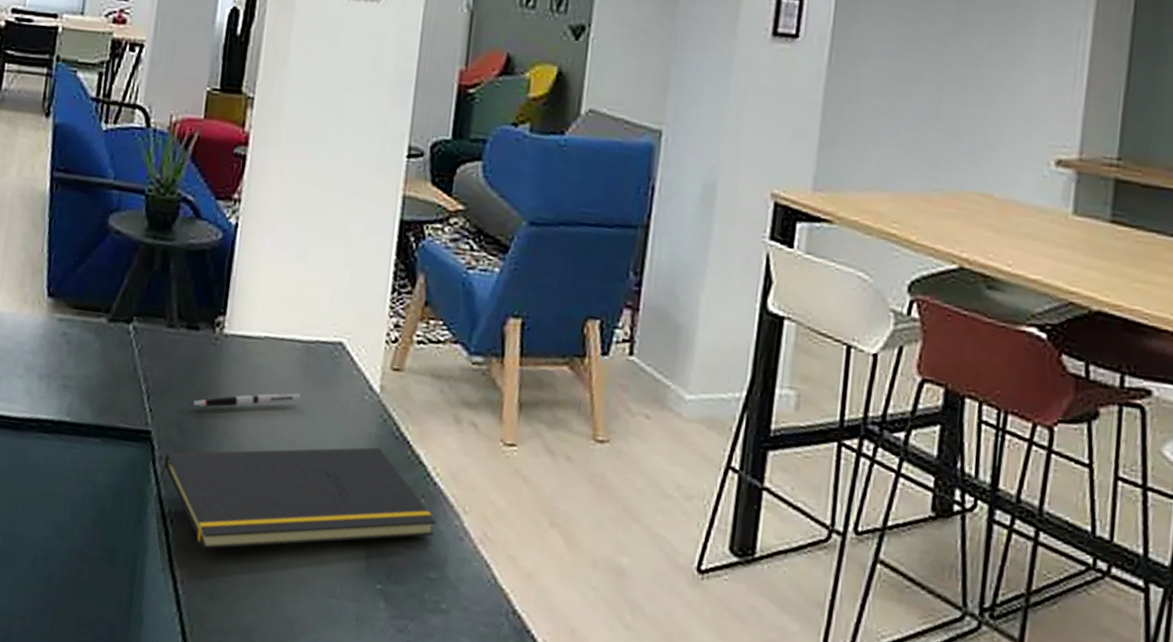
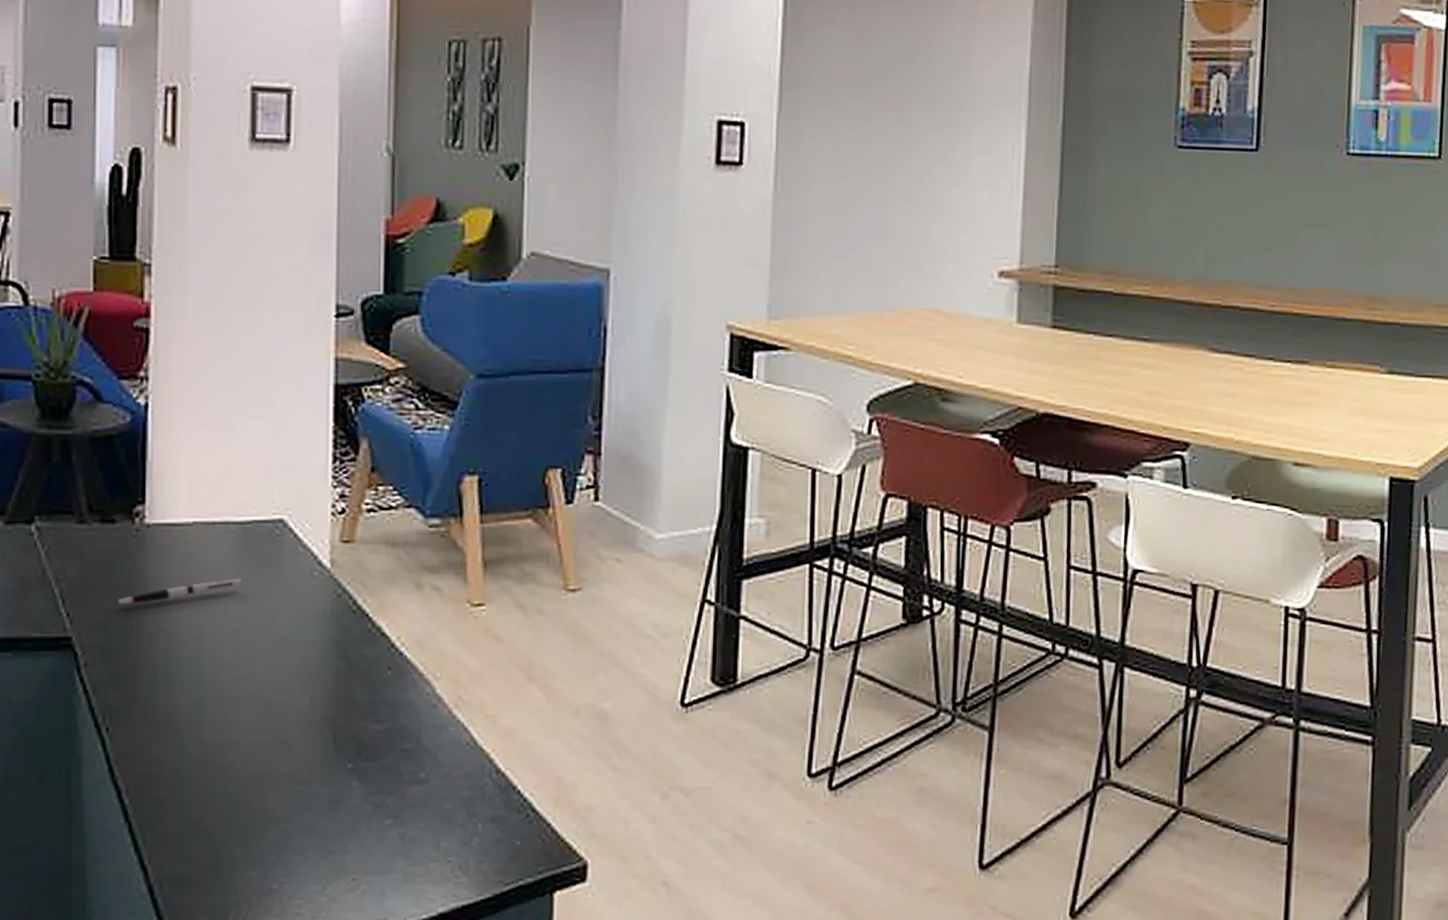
notepad: present [154,447,436,550] -> none [83,623,406,754]

